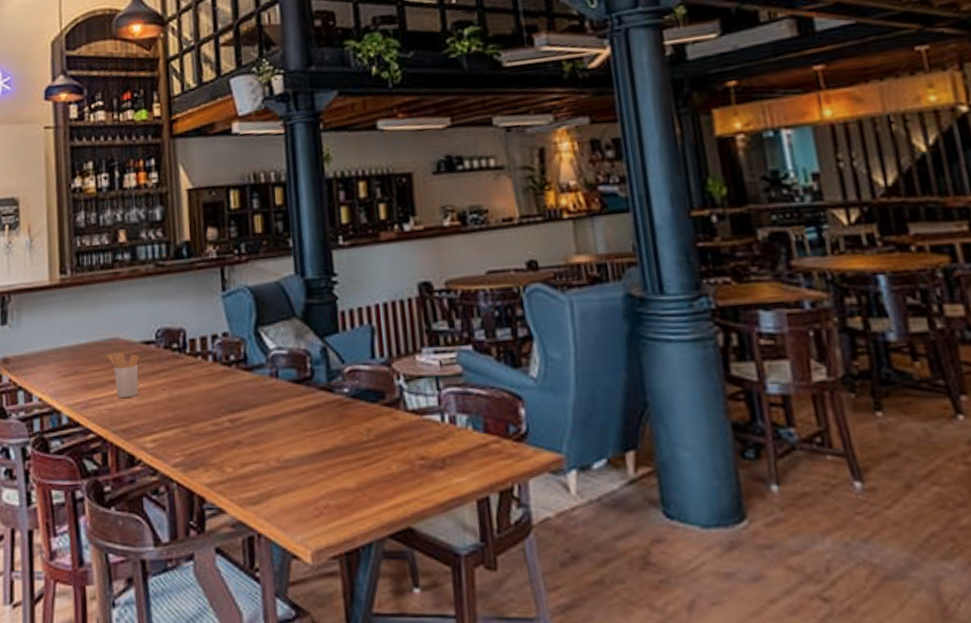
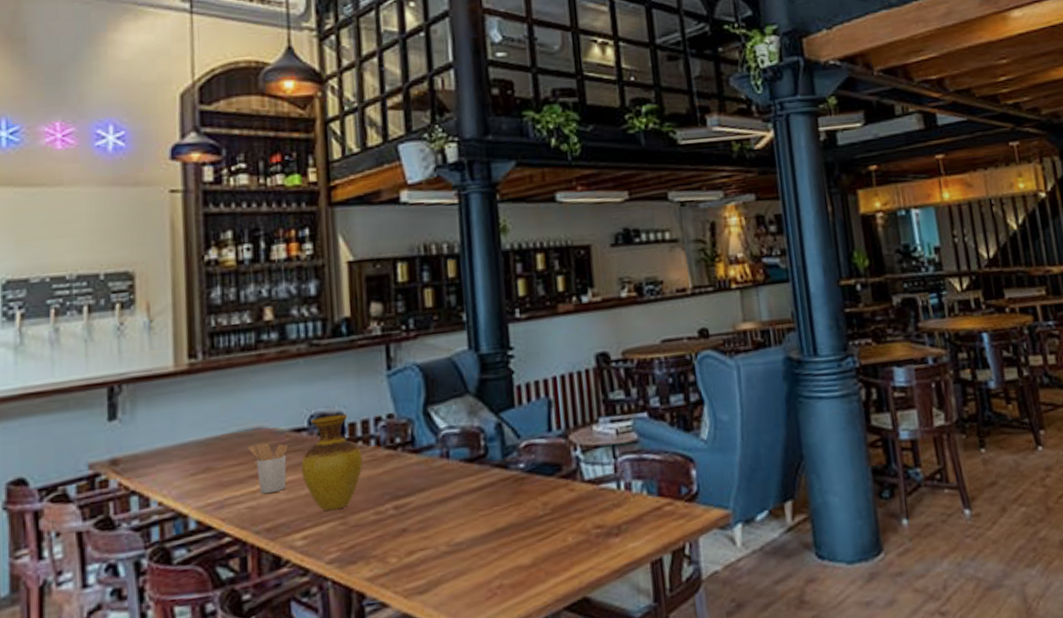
vase: none [150,330,202,419] -> present [301,414,362,512]

